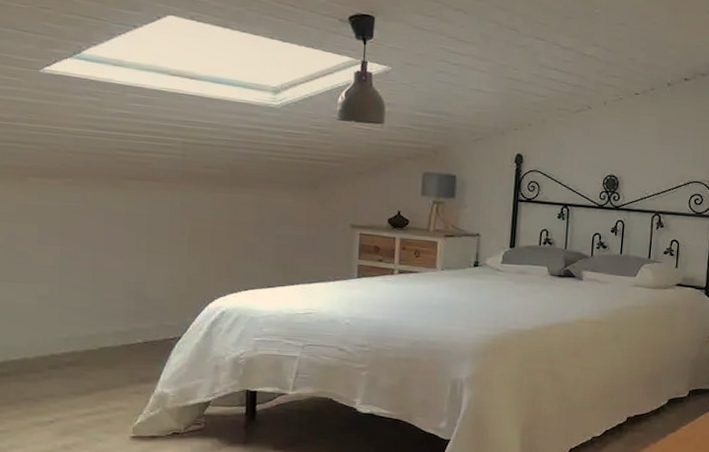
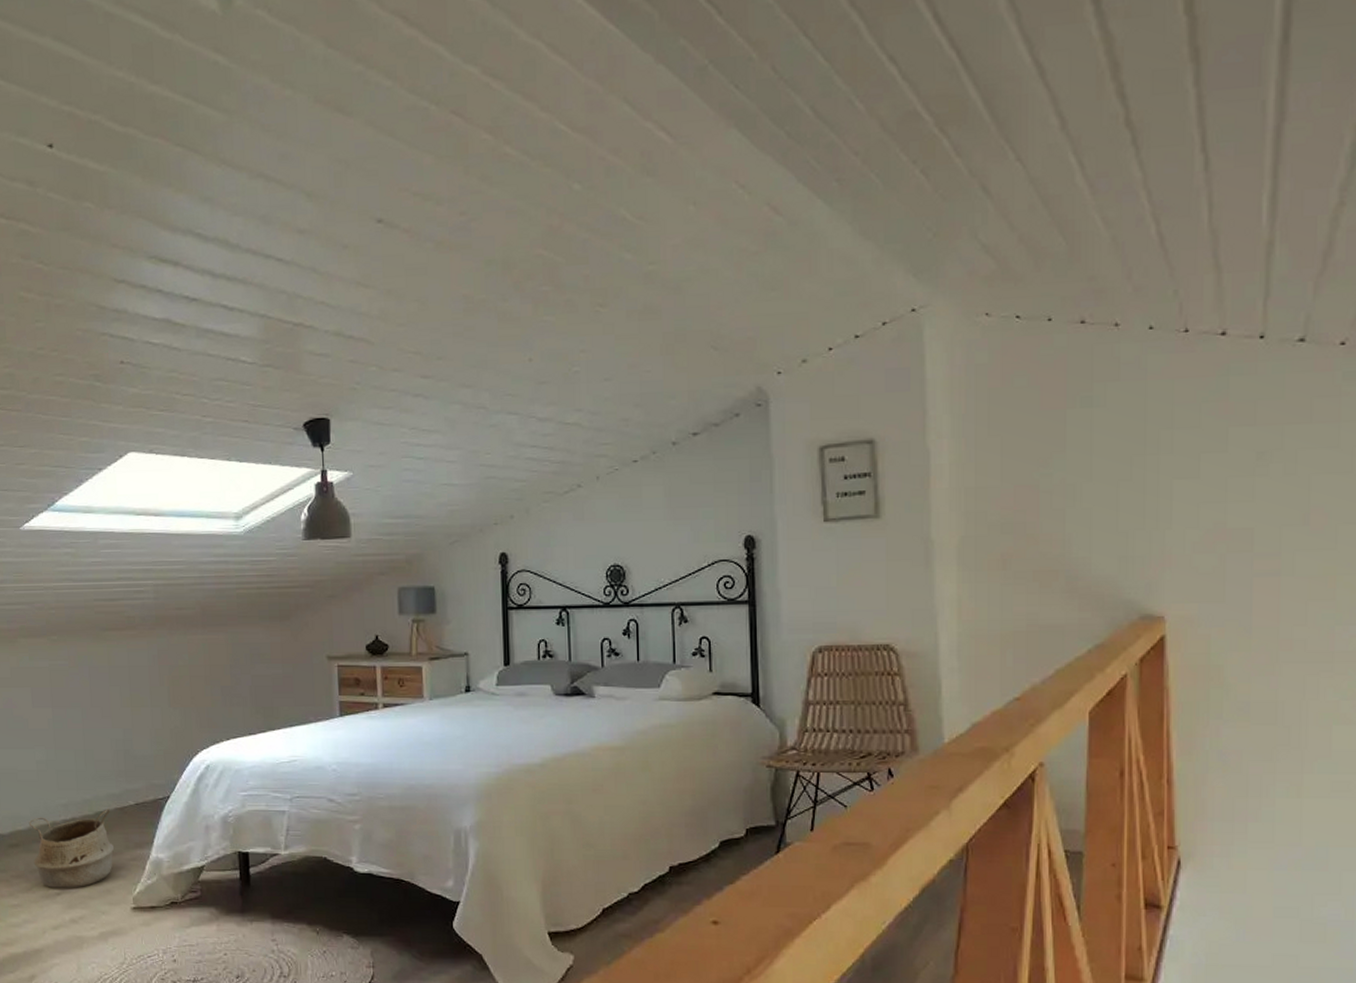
woven basket: none [23,345,118,417] -> present [28,809,115,888]

